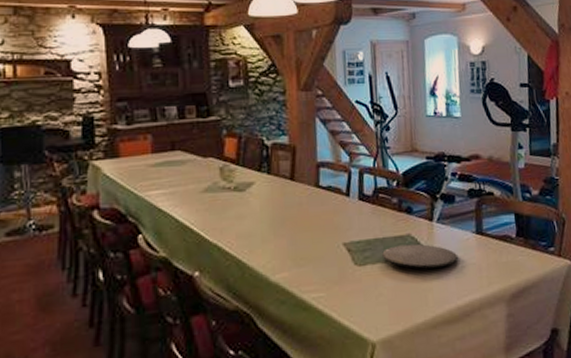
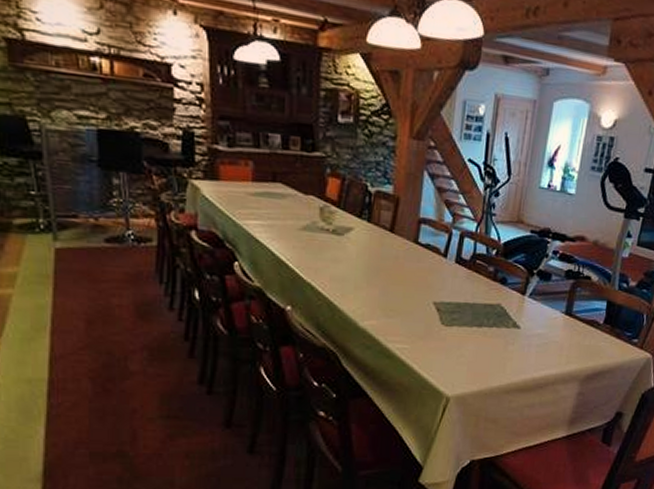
plate: present [382,243,458,269] -> none [470,312,542,340]

